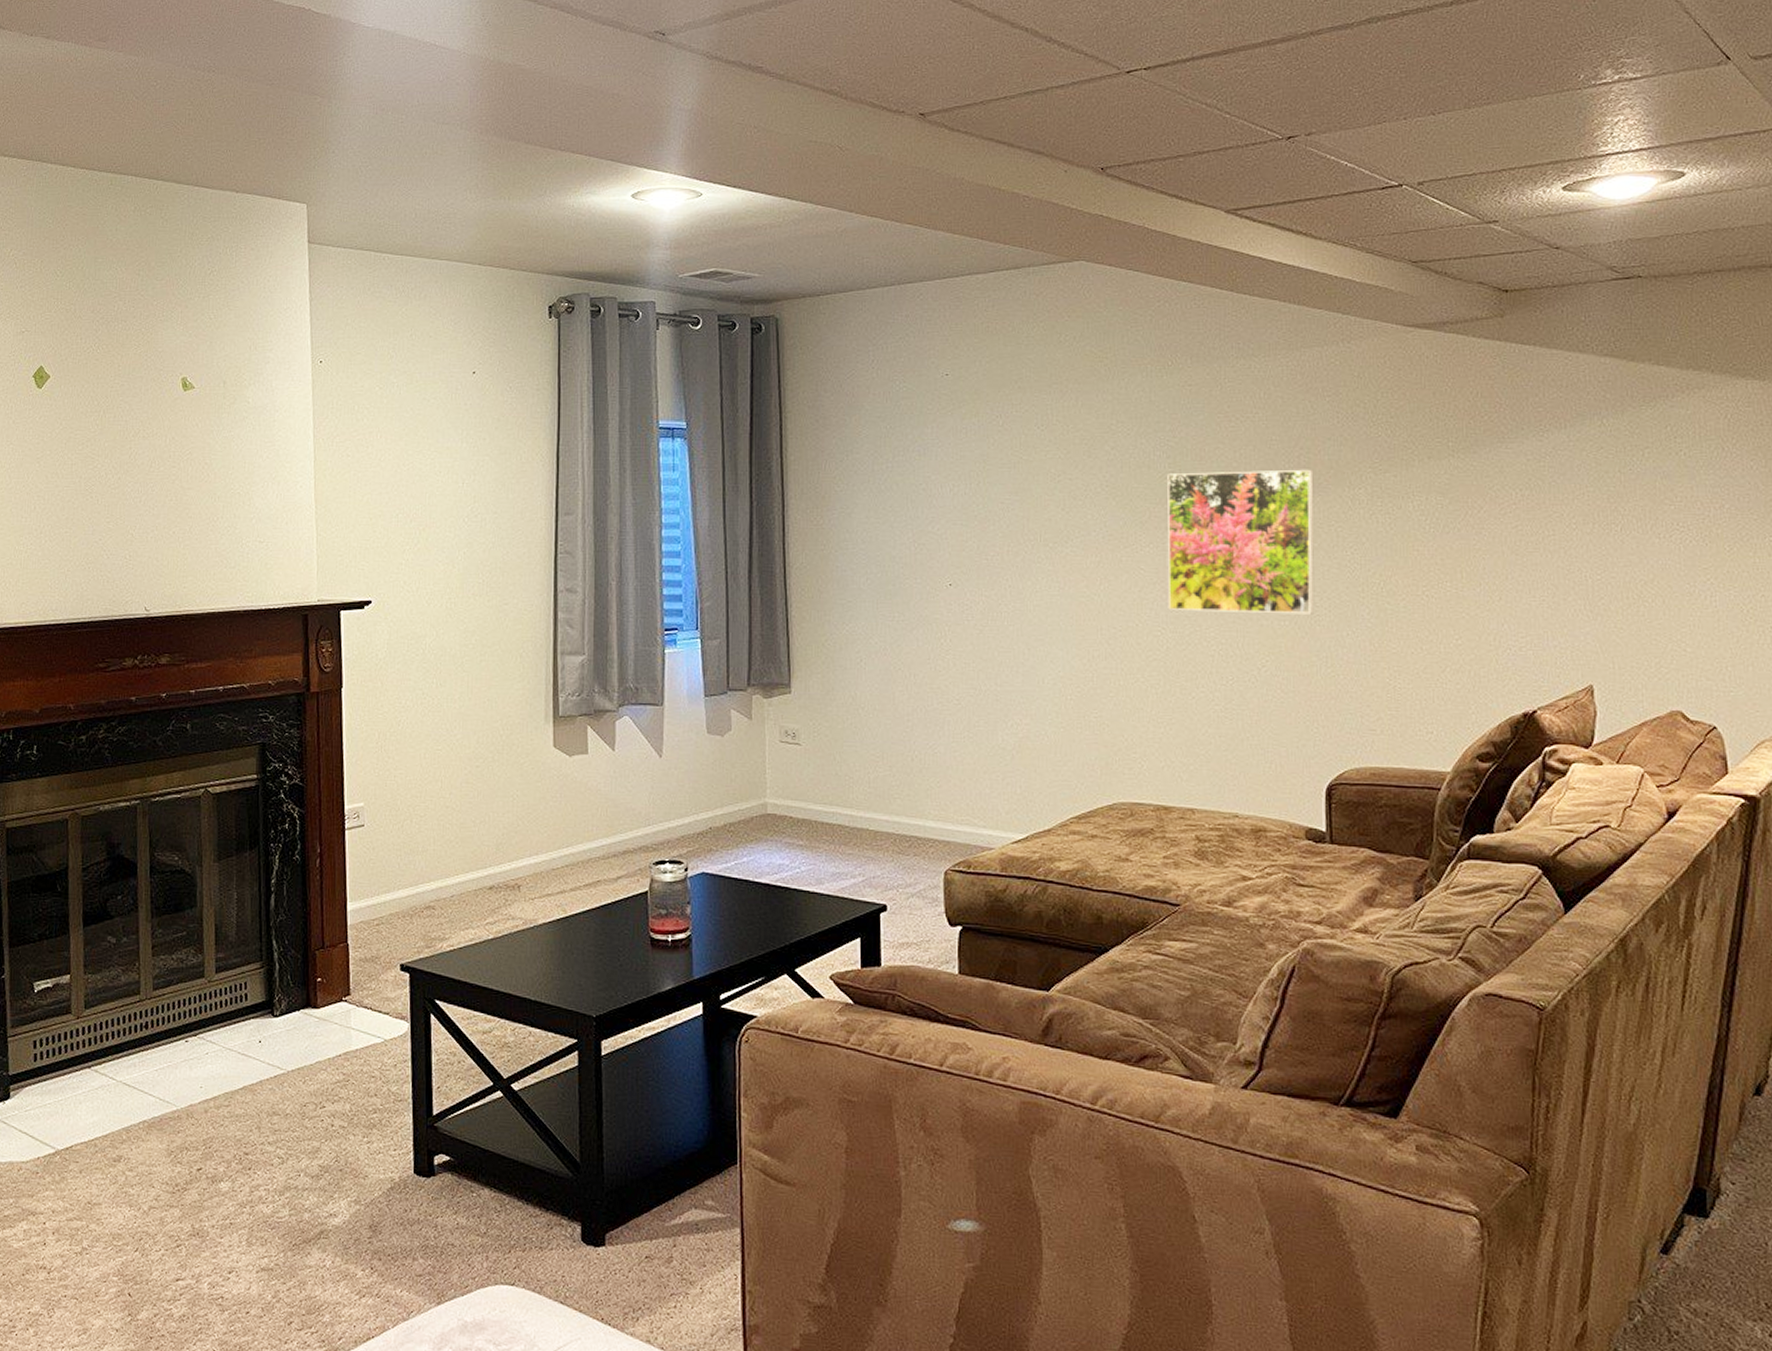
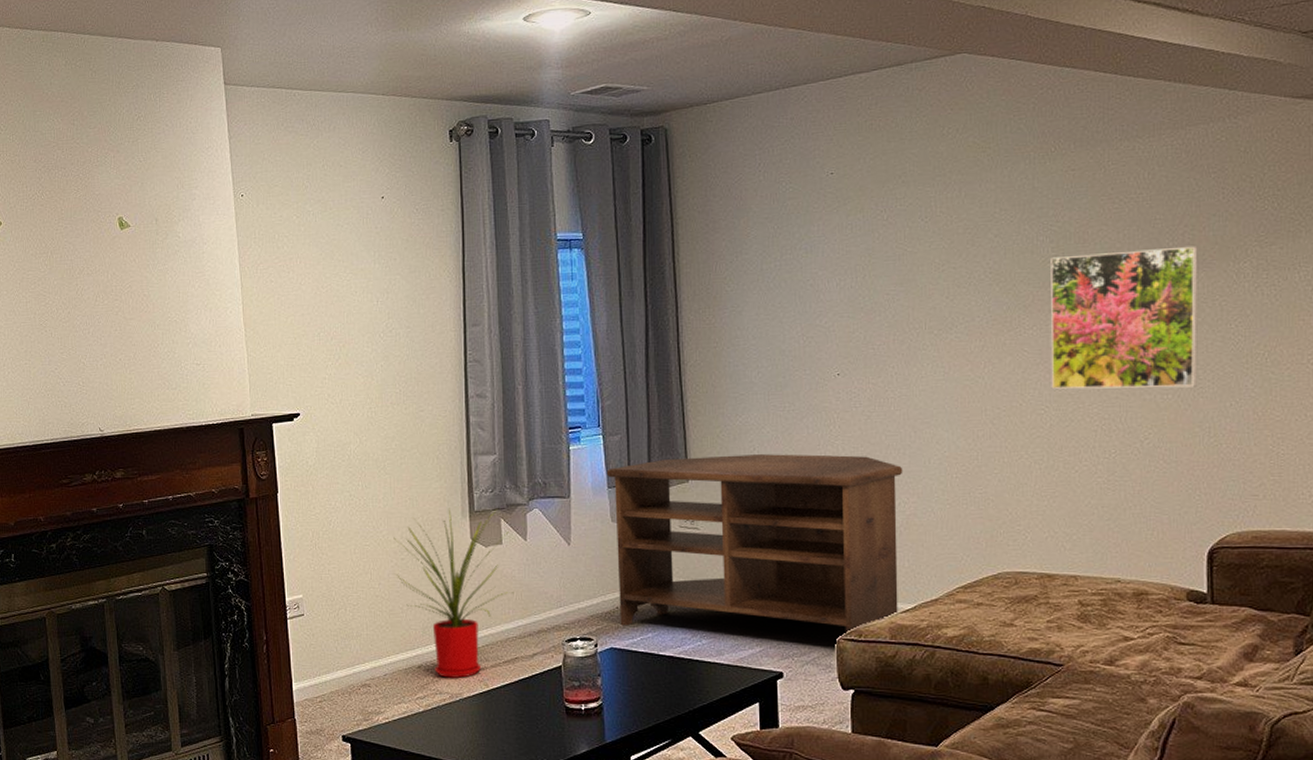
house plant: none [469,711,599,903] -> present [393,508,514,679]
tv stand: none [703,666,1016,865] -> present [606,454,903,635]

